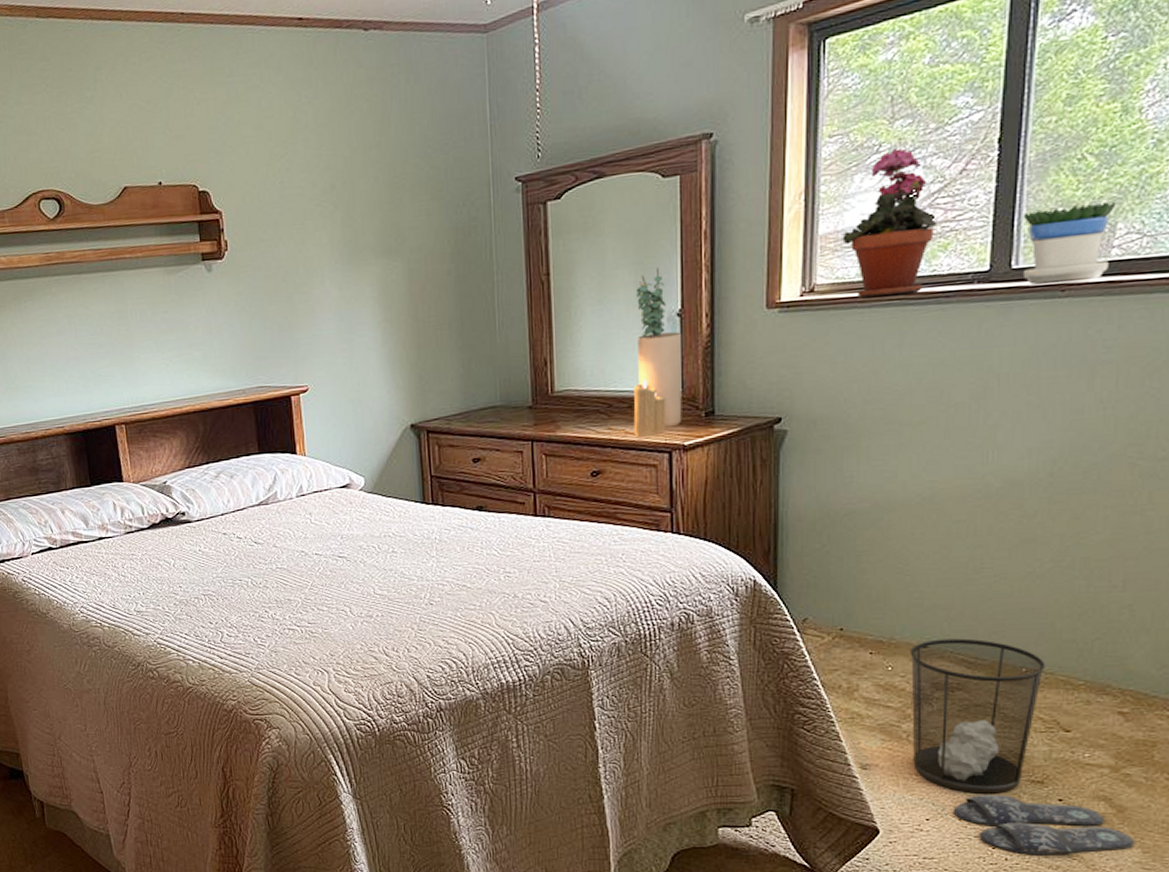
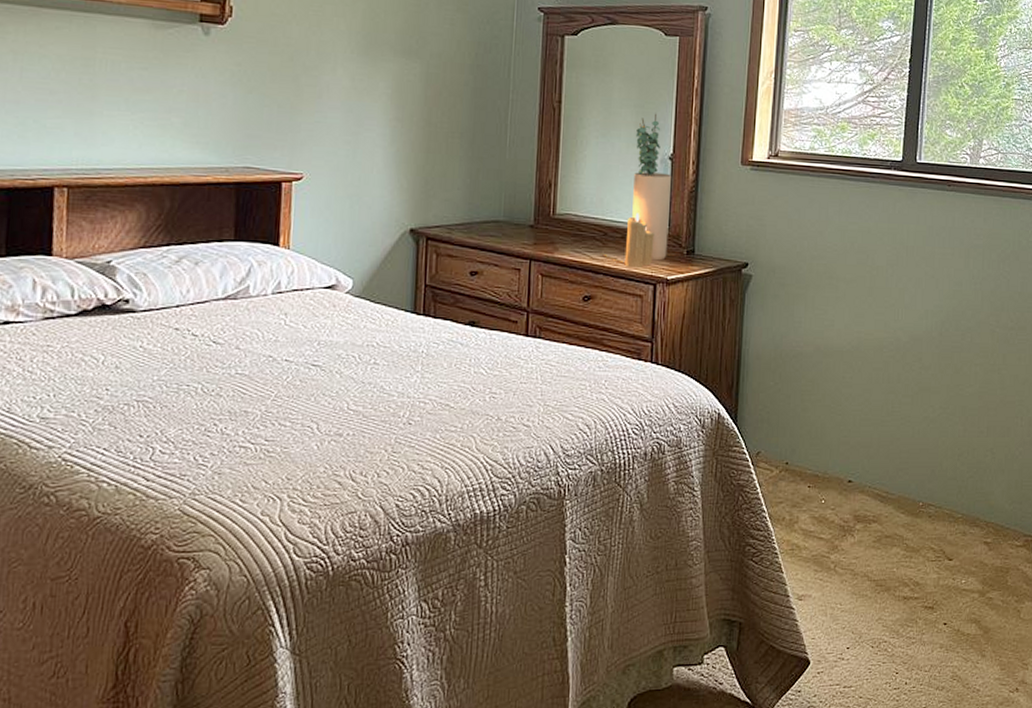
potted plant: present [842,148,938,299] -> none [801,51,868,171]
waste bin: present [909,638,1046,794] -> none [838,474,936,621]
slippers: present [954,794,1135,856] -> none [868,620,996,678]
flowerpot: present [1024,201,1117,286] -> none [925,120,983,181]

